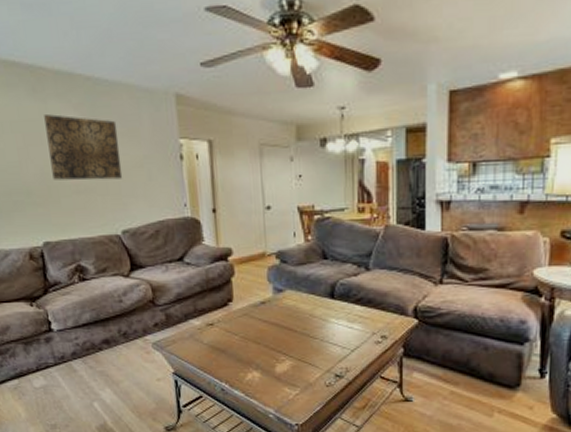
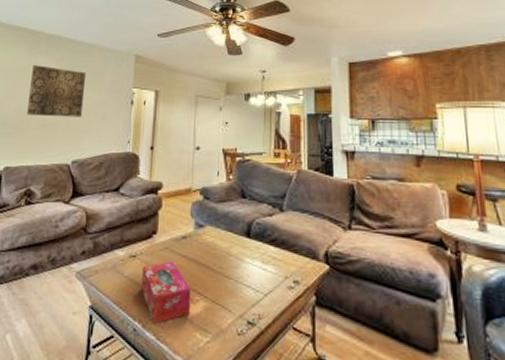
tissue box: none [222,326,276,384] -> present [140,261,190,325]

